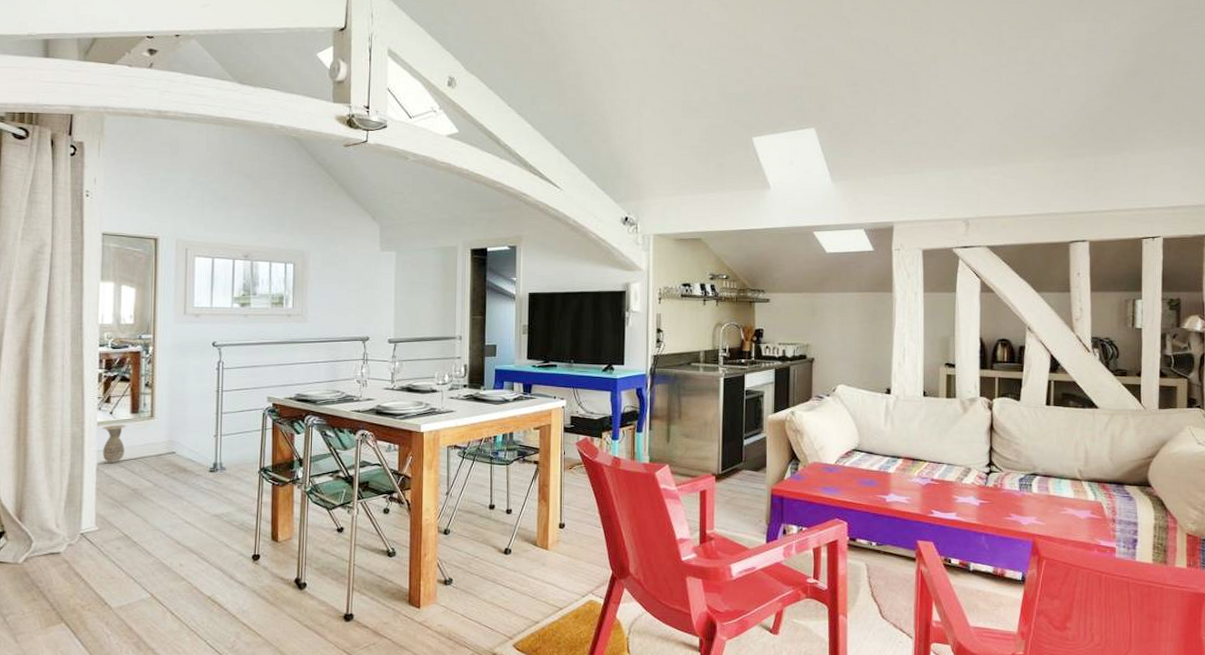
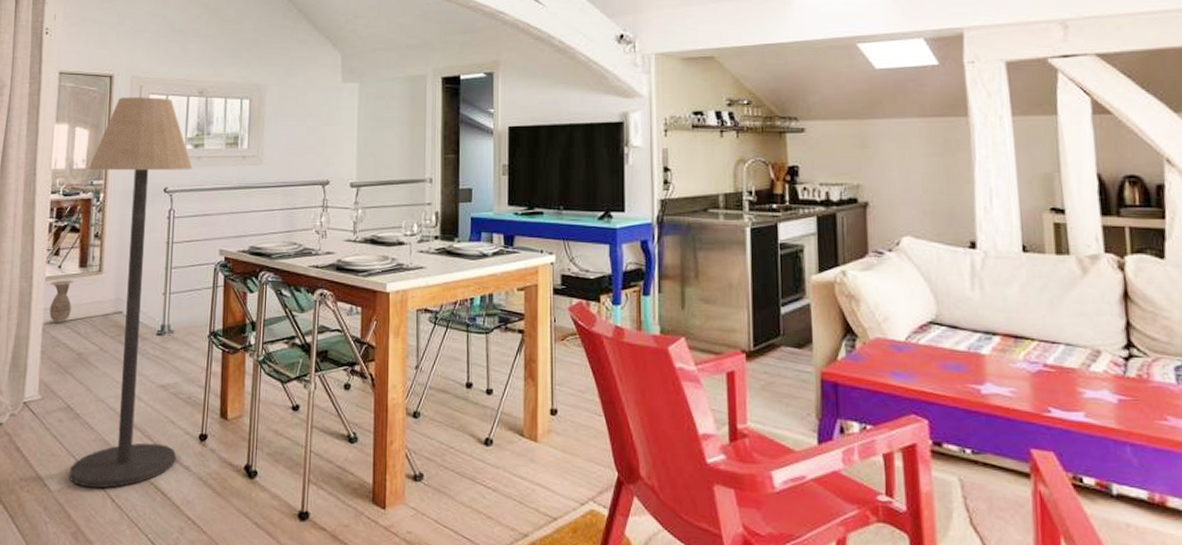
floor lamp: none [130,259,240,604] -> present [69,97,193,489]

